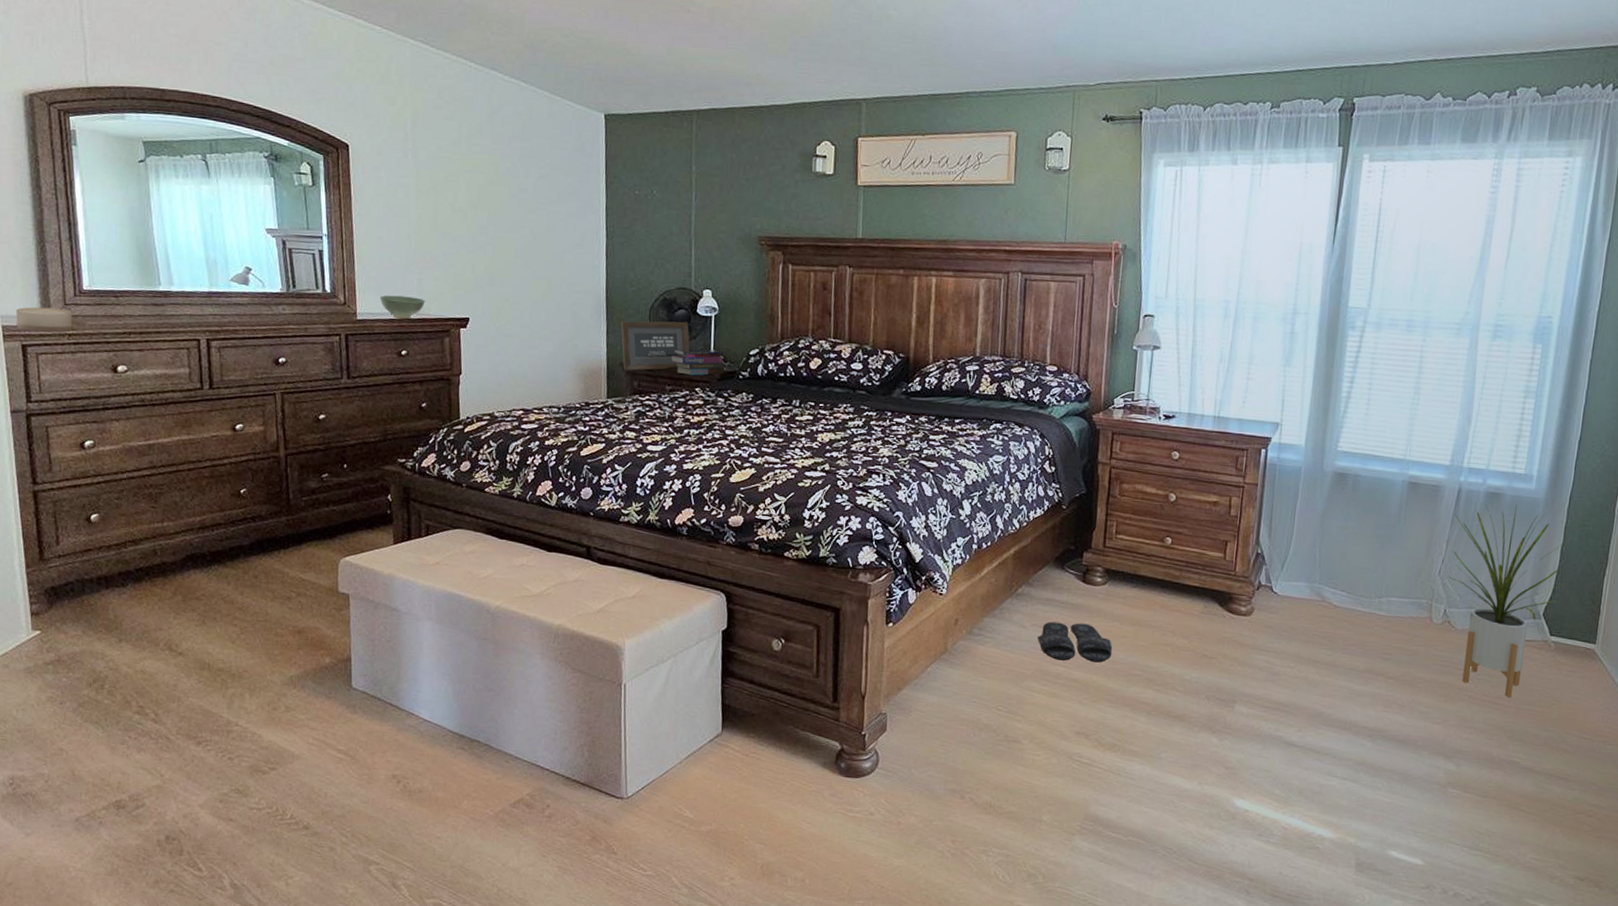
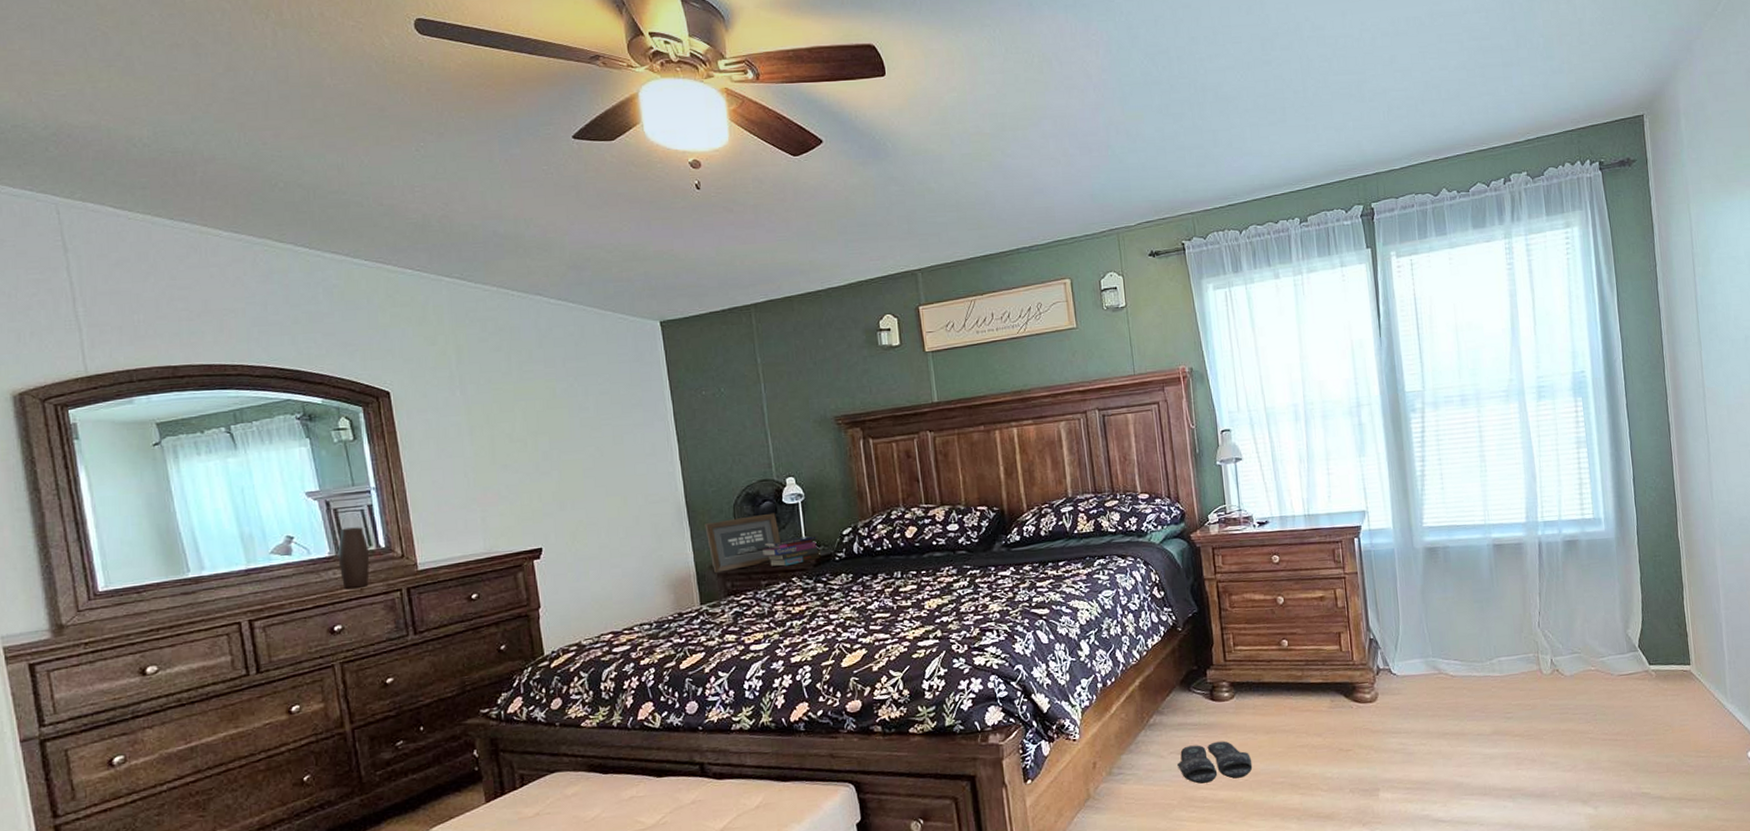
candle: present [16,307,72,333] -> none [19,616,88,649]
vase: none [288,268,316,328] -> present [338,527,370,590]
bowl: present [380,295,426,320] -> none [441,536,493,562]
house plant: present [1448,504,1572,698] -> none [1540,548,1658,732]

